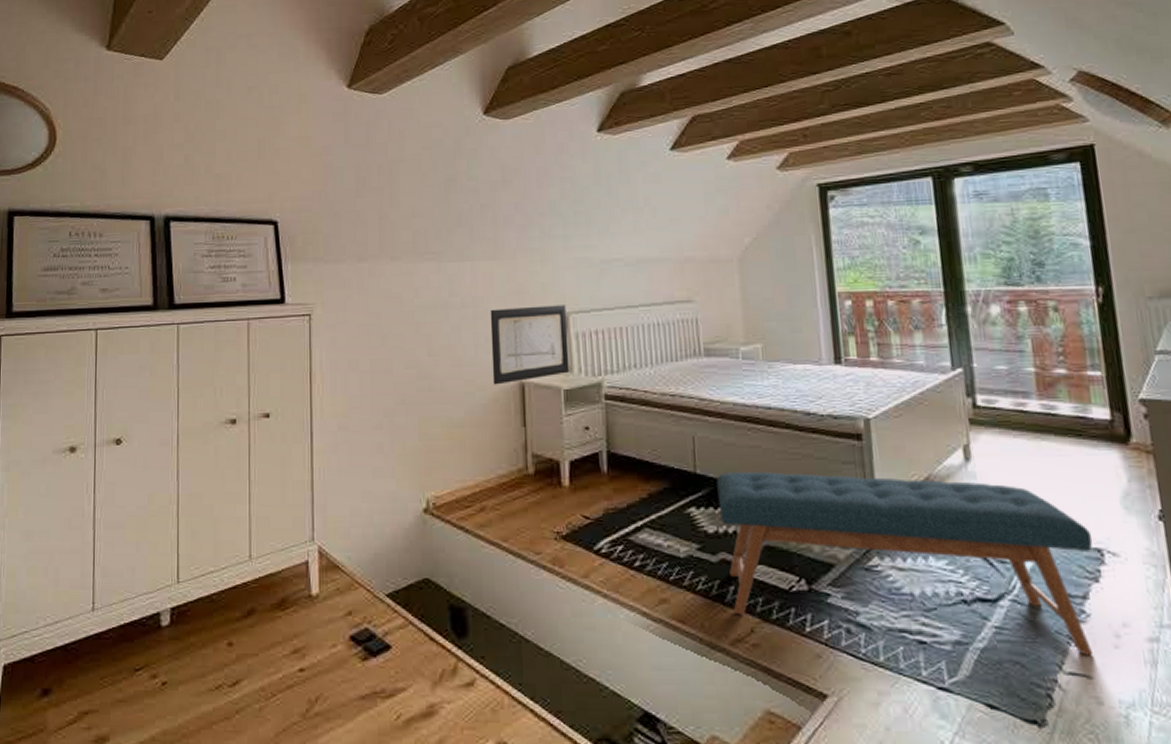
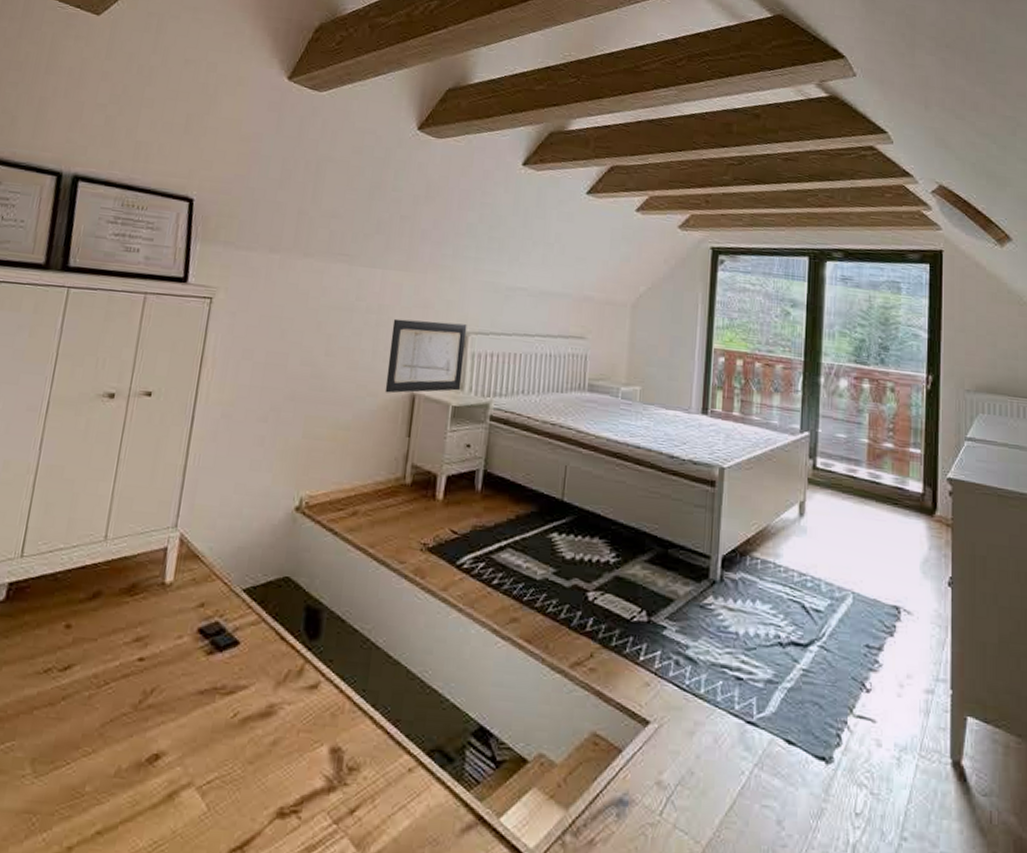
bench: present [716,472,1094,656] -> none [577,503,894,702]

